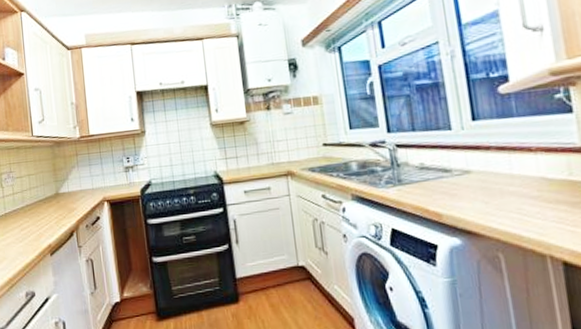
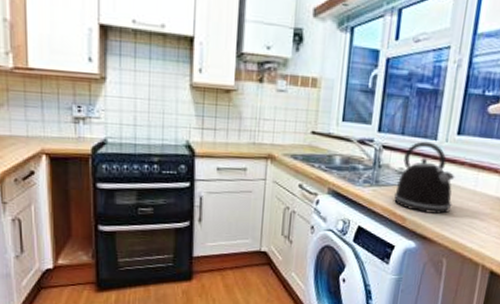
kettle: none [420,132,490,206] -> present [393,141,455,214]

